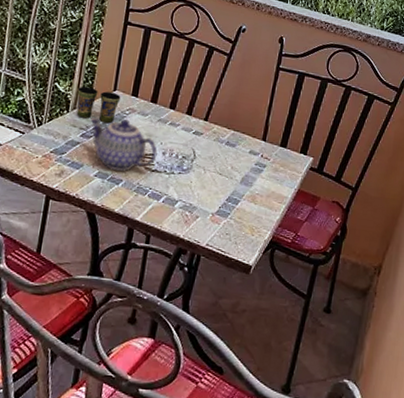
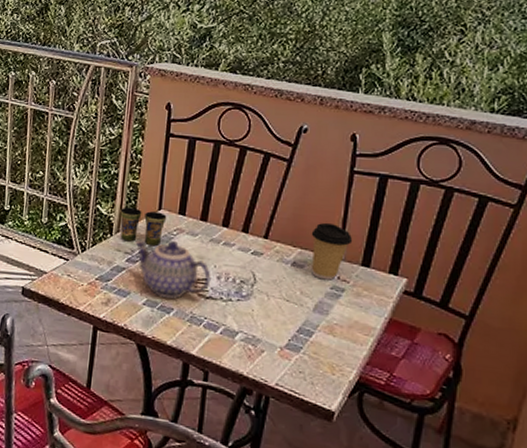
coffee cup: none [241,109,275,158] -> present [311,222,353,280]

